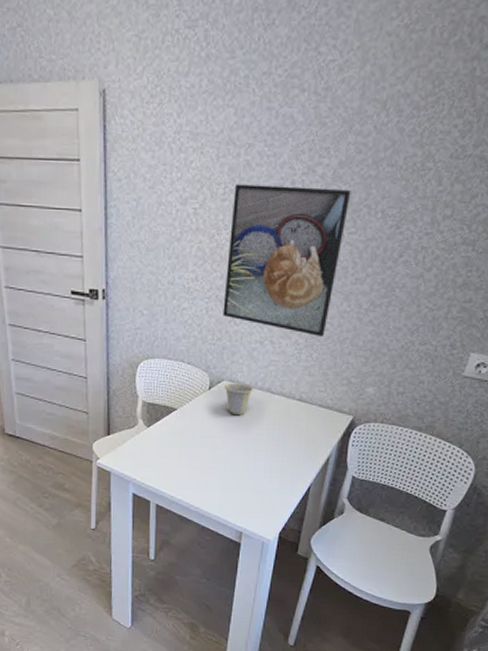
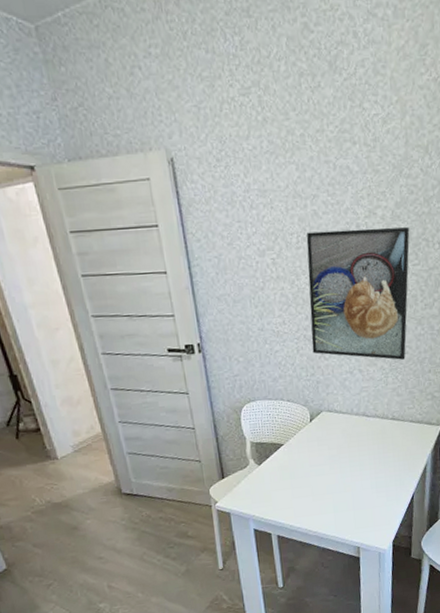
cup: present [224,383,253,415] -> none [323,411,350,441]

